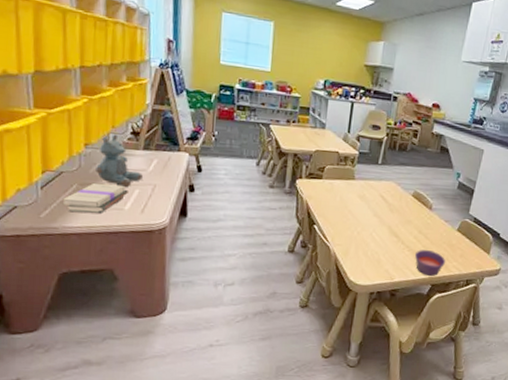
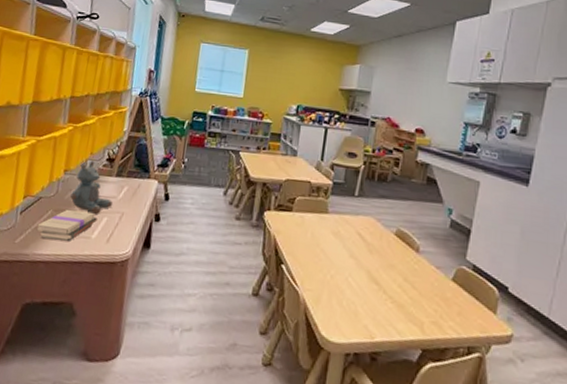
bowl: present [414,250,446,276] -> none [399,302,440,338]

